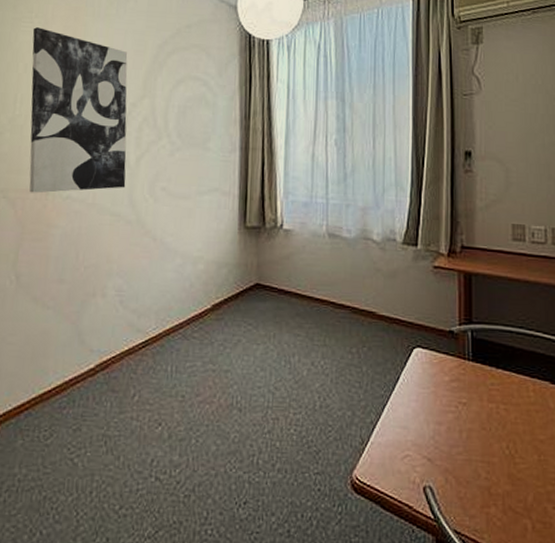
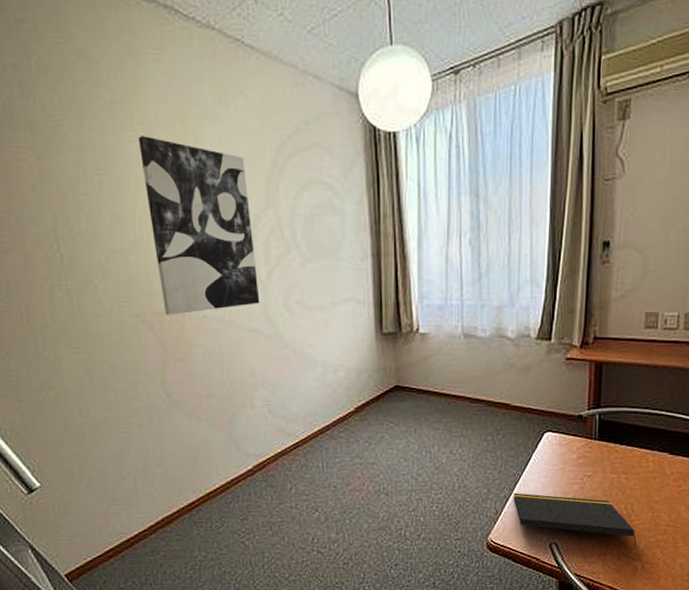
notepad: none [380,418,524,501] -> present [513,493,637,549]

